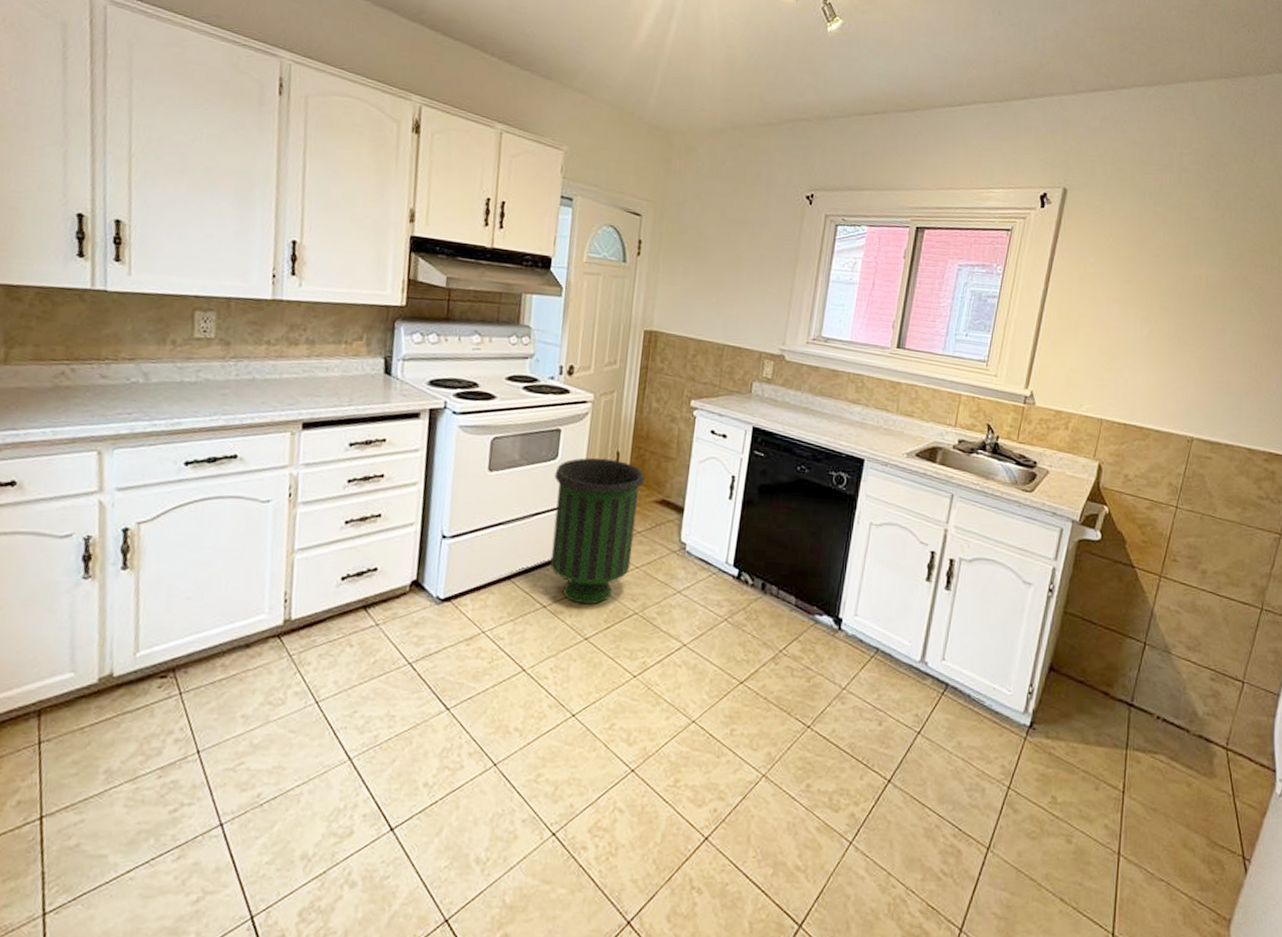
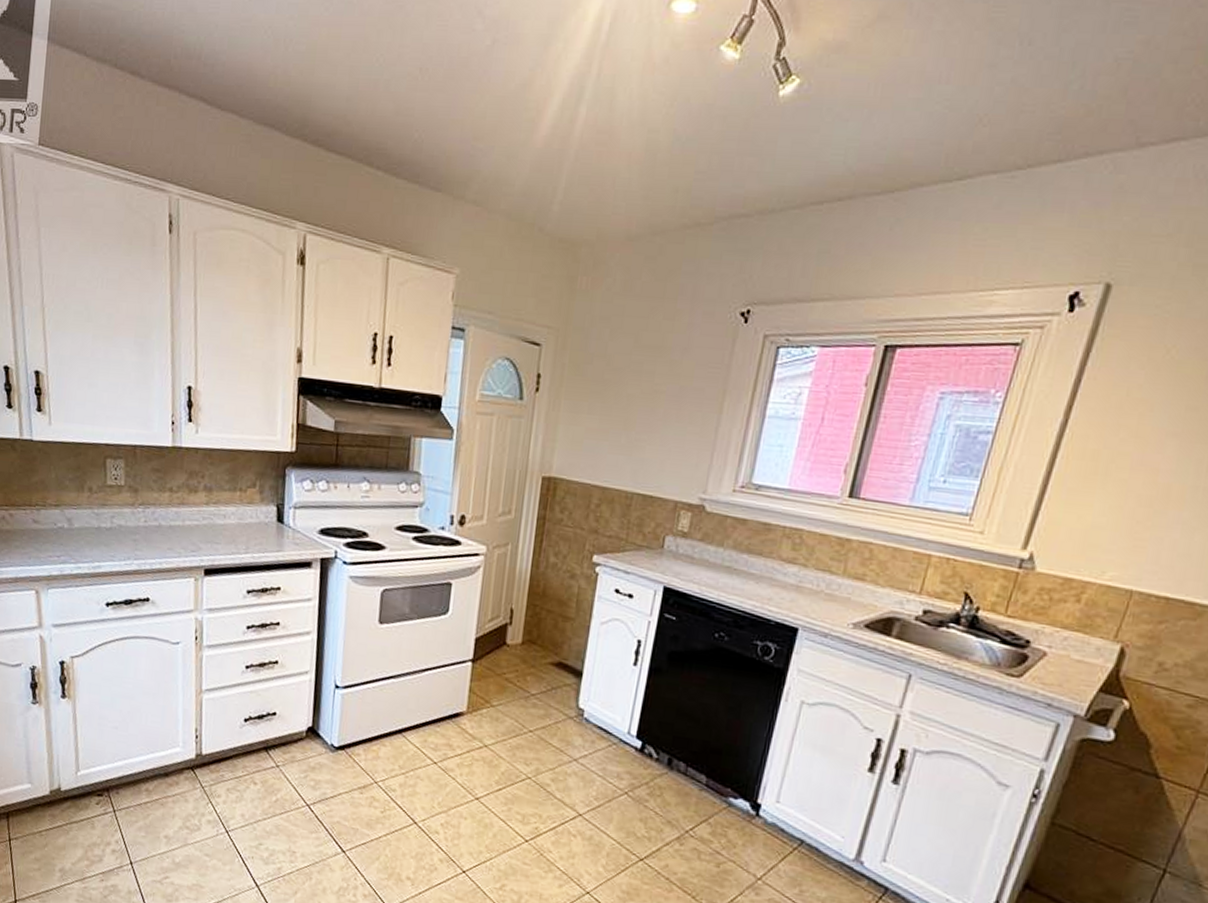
trash can: present [550,457,645,605] -> none [440,614,541,765]

